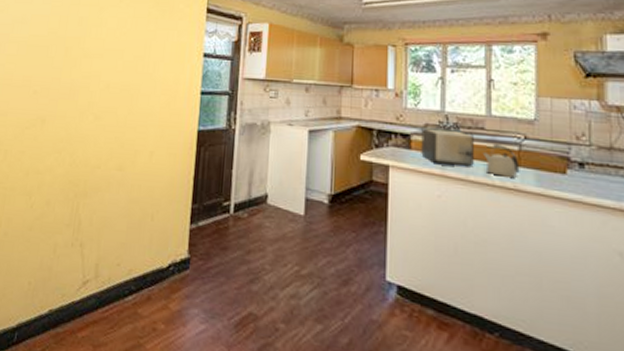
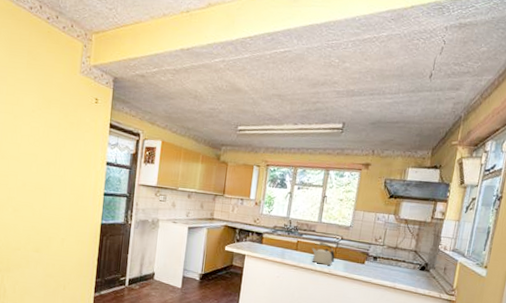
toaster: present [421,128,474,167] -> none [269,229,307,258]

